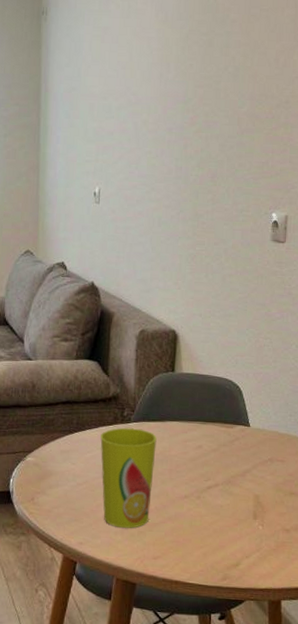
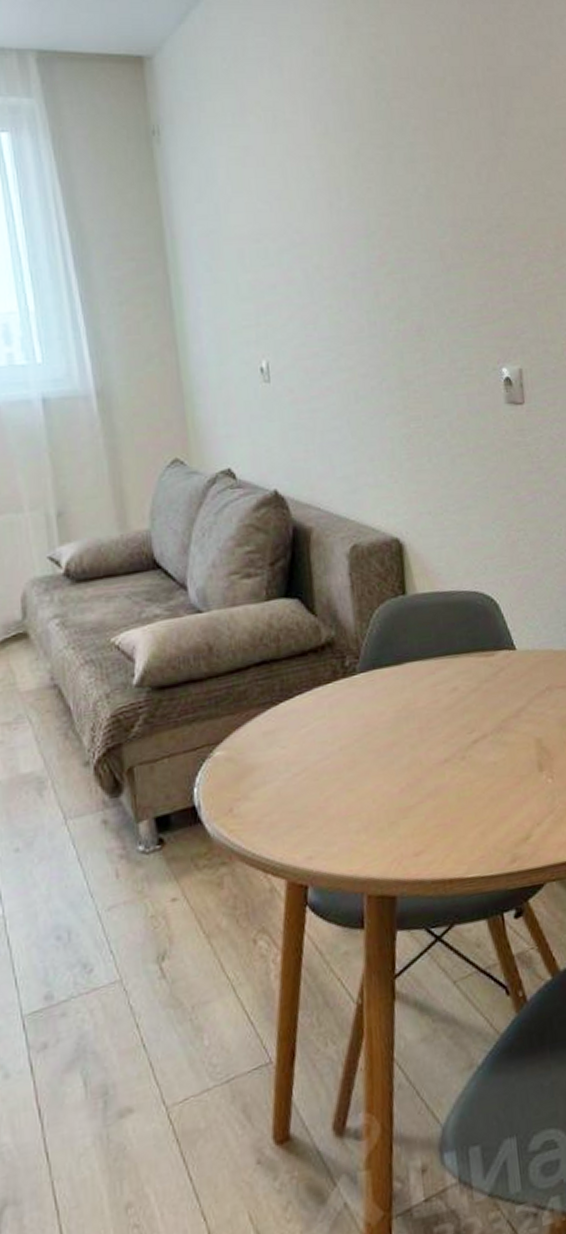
cup: present [100,427,157,528] -> none [317,680,401,824]

